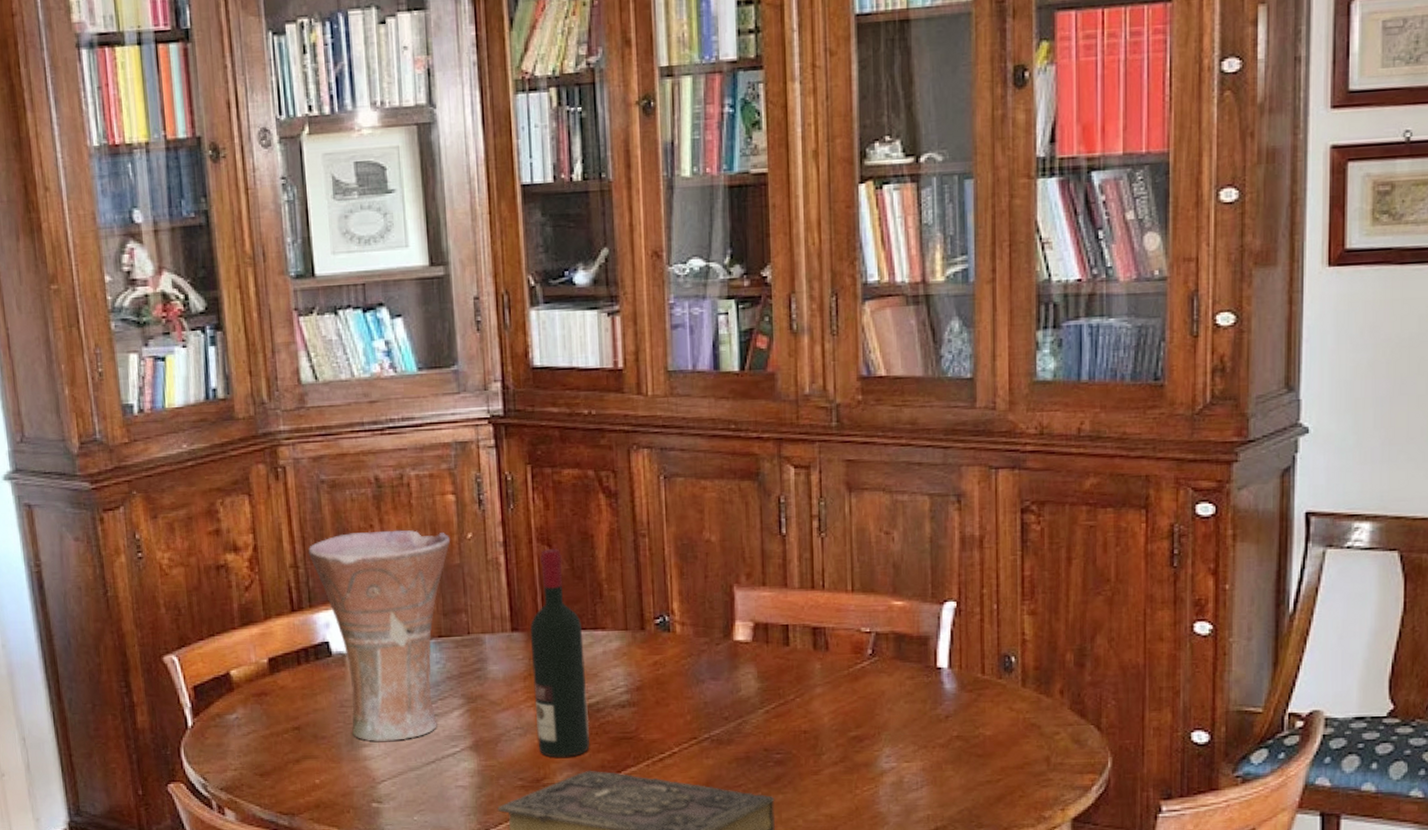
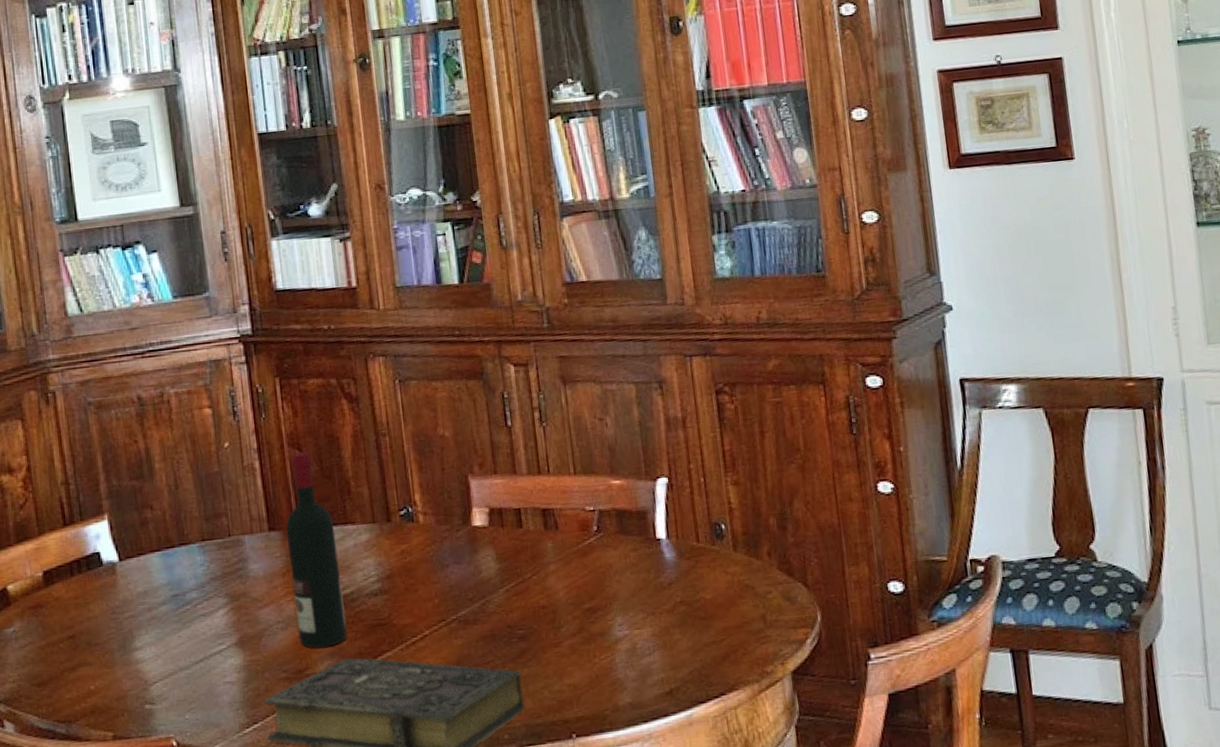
vase: present [308,529,451,741] -> none [78,443,209,645]

